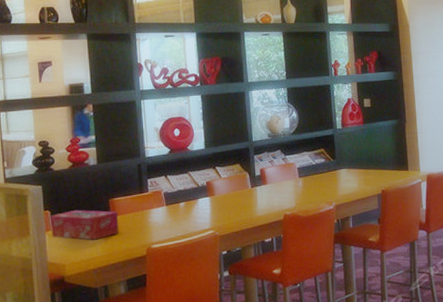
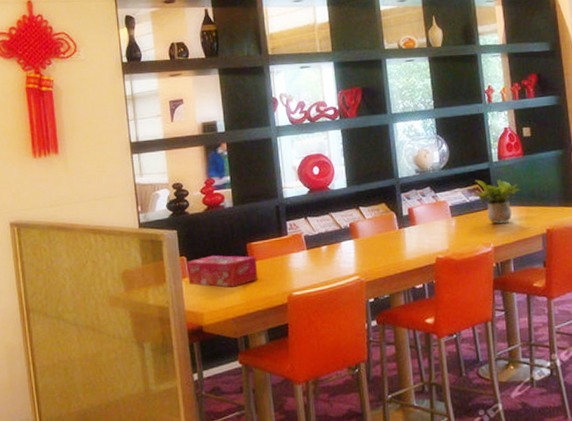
potted plant: none [319,144,362,184] -> present [473,179,522,223]

